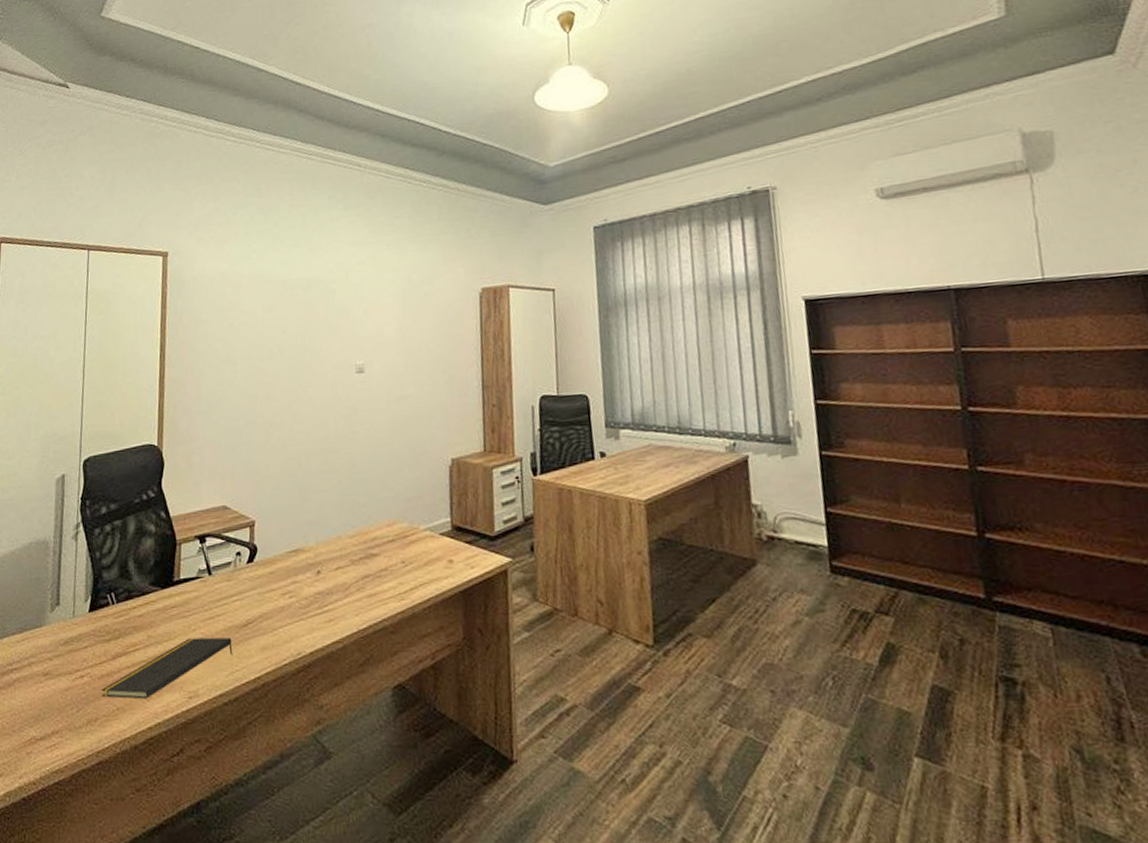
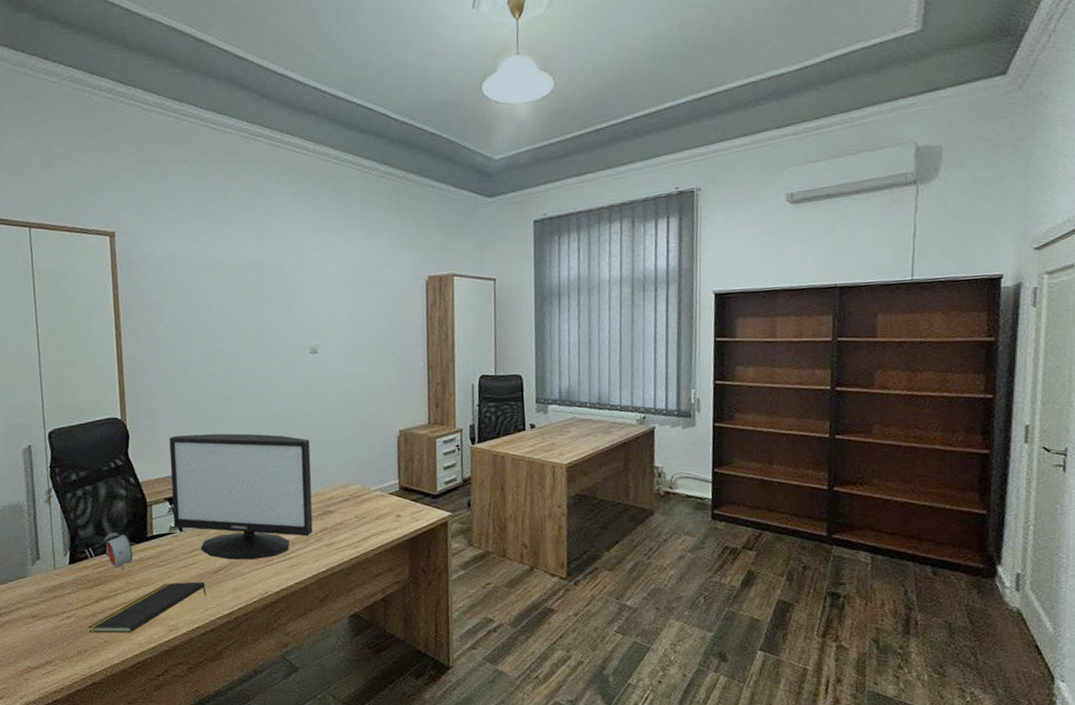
alarm clock: none [127,574,157,620] -> present [104,532,134,570]
monitor: none [202,462,354,612] -> present [169,433,313,560]

